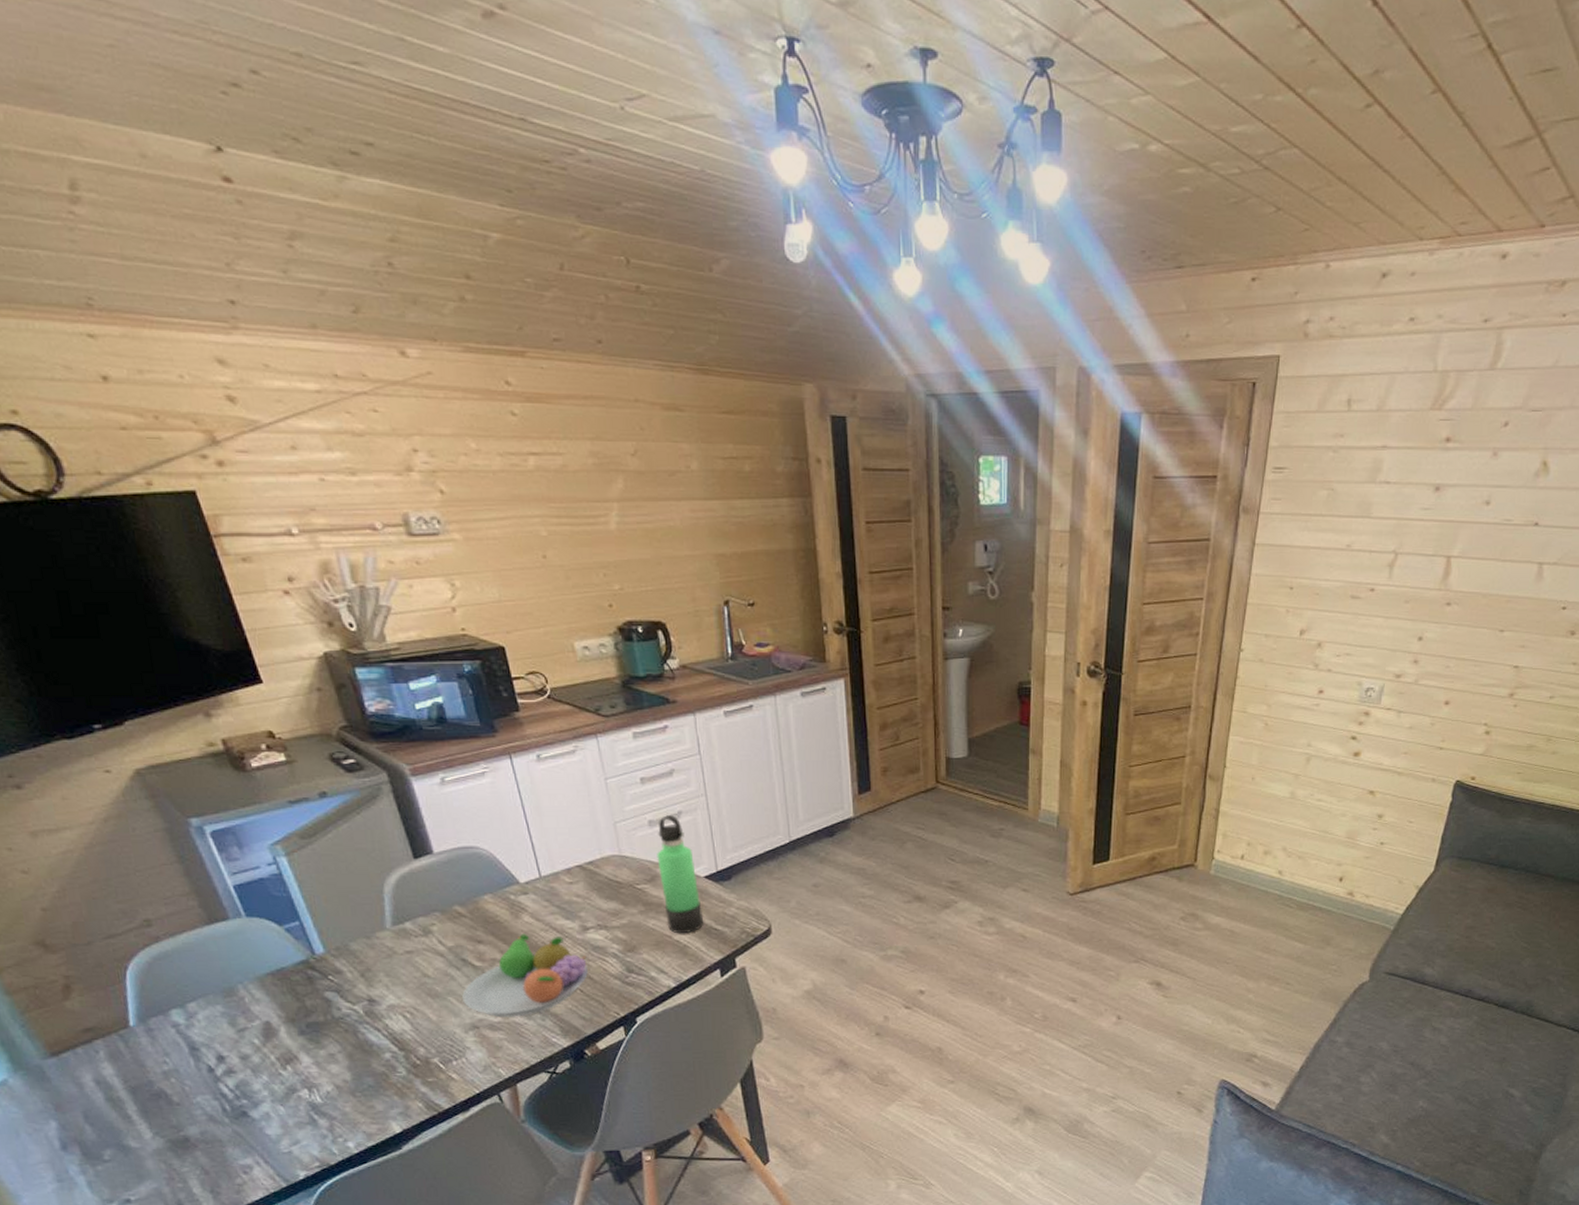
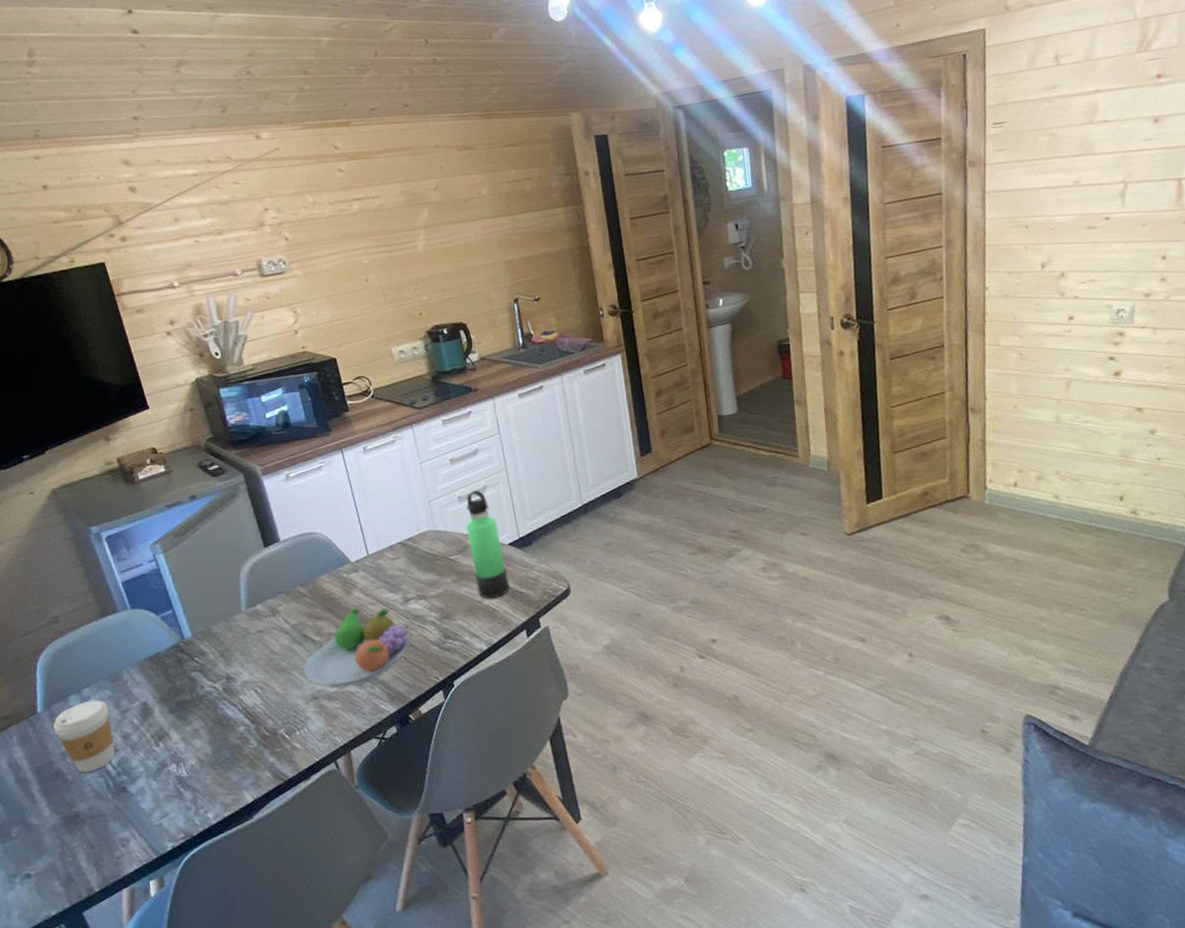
coffee cup: none [151,1016,232,1095] -> present [53,699,116,773]

